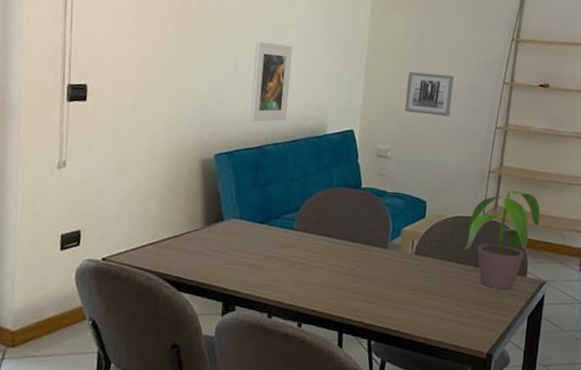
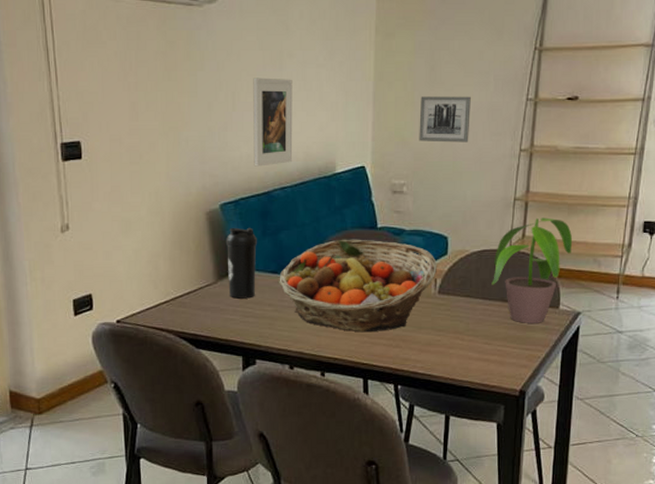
water bottle: none [215,176,247,246] -> present [225,227,257,299]
fruit basket: none [264,196,416,287] -> present [279,239,438,333]

